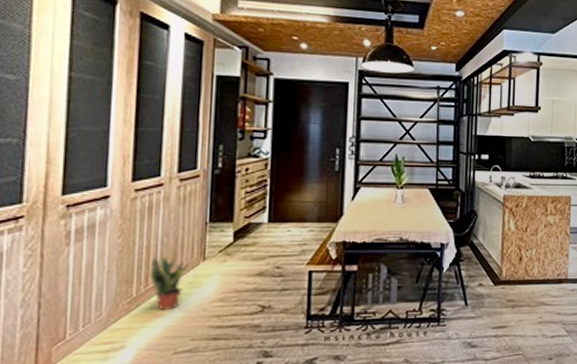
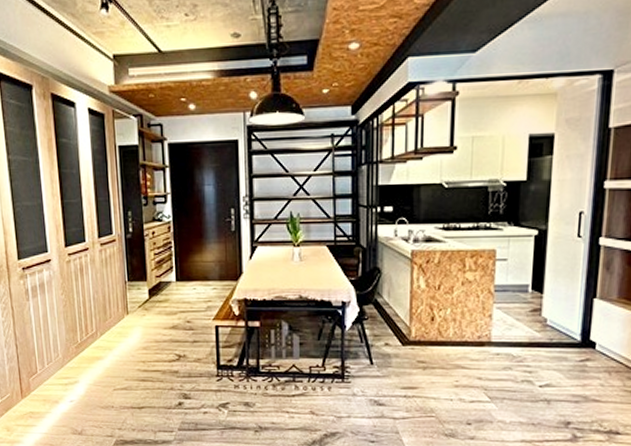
potted plant: present [149,255,191,311] -> none [87,309,118,355]

